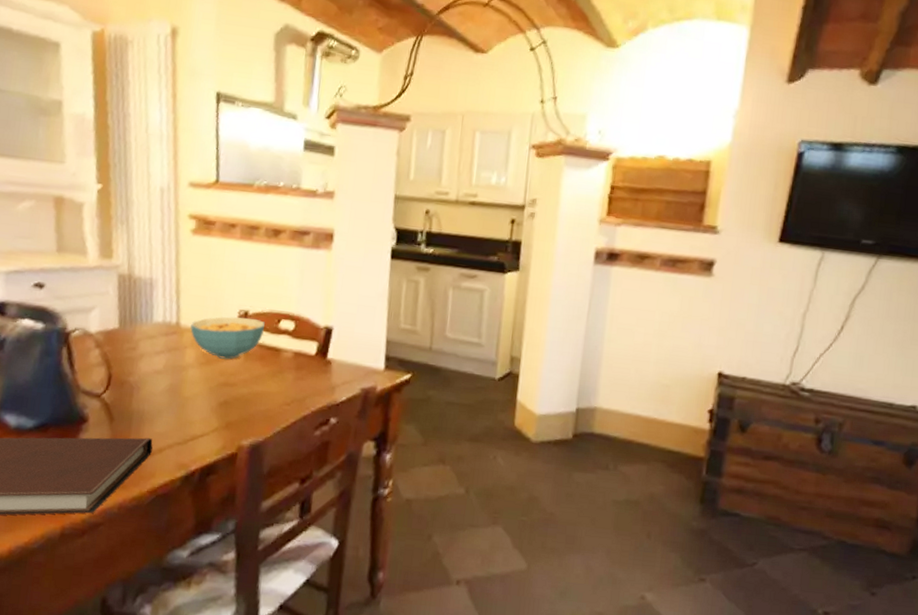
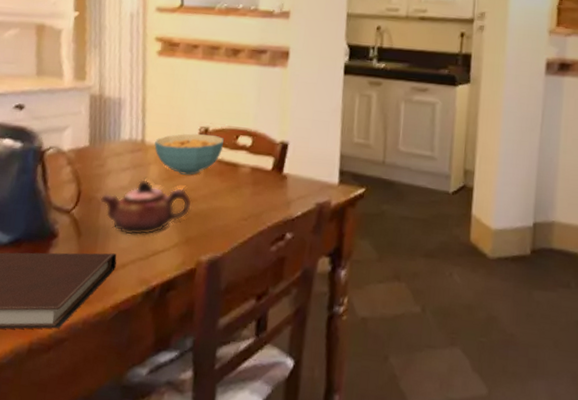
teapot: none [133,364,232,420] -> present [100,180,192,235]

